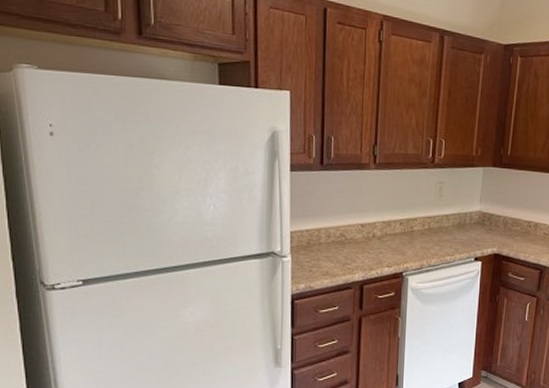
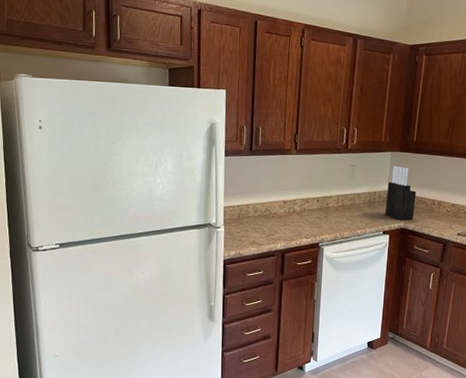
knife block: none [476,182,511,245] -> present [385,165,417,220]

